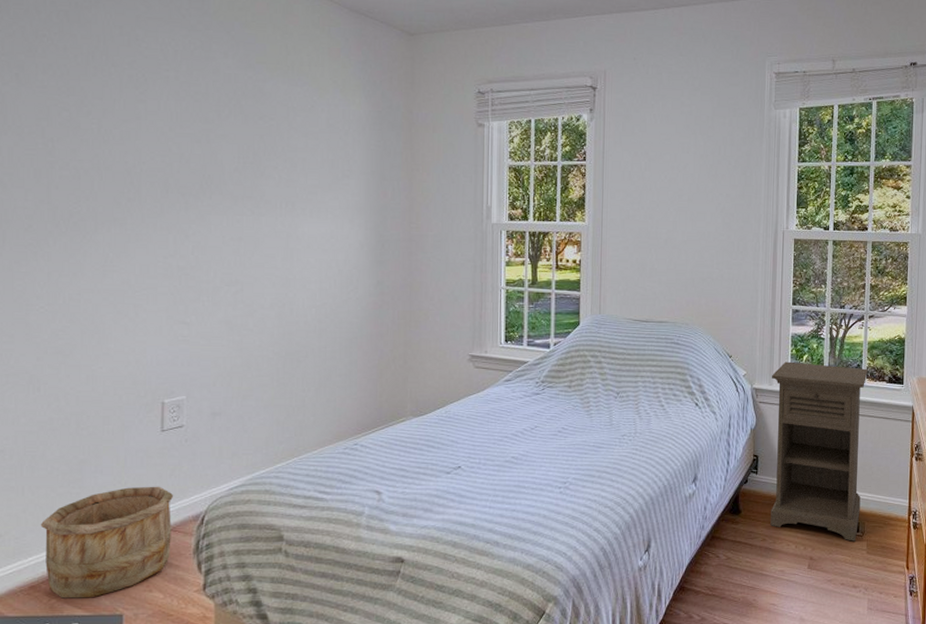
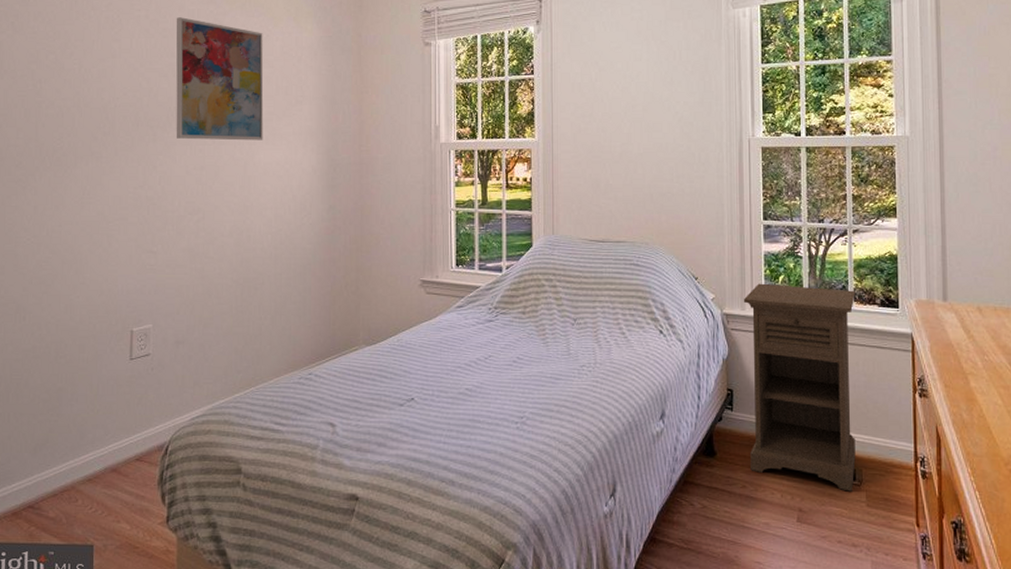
wooden bucket: present [40,486,174,599] -> none [22,414,141,527]
wall art: none [210,81,308,213] -> present [176,17,264,141]

